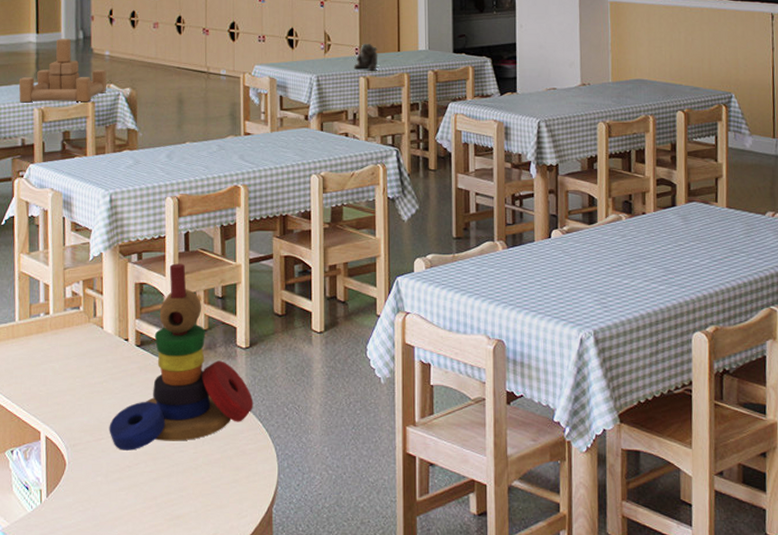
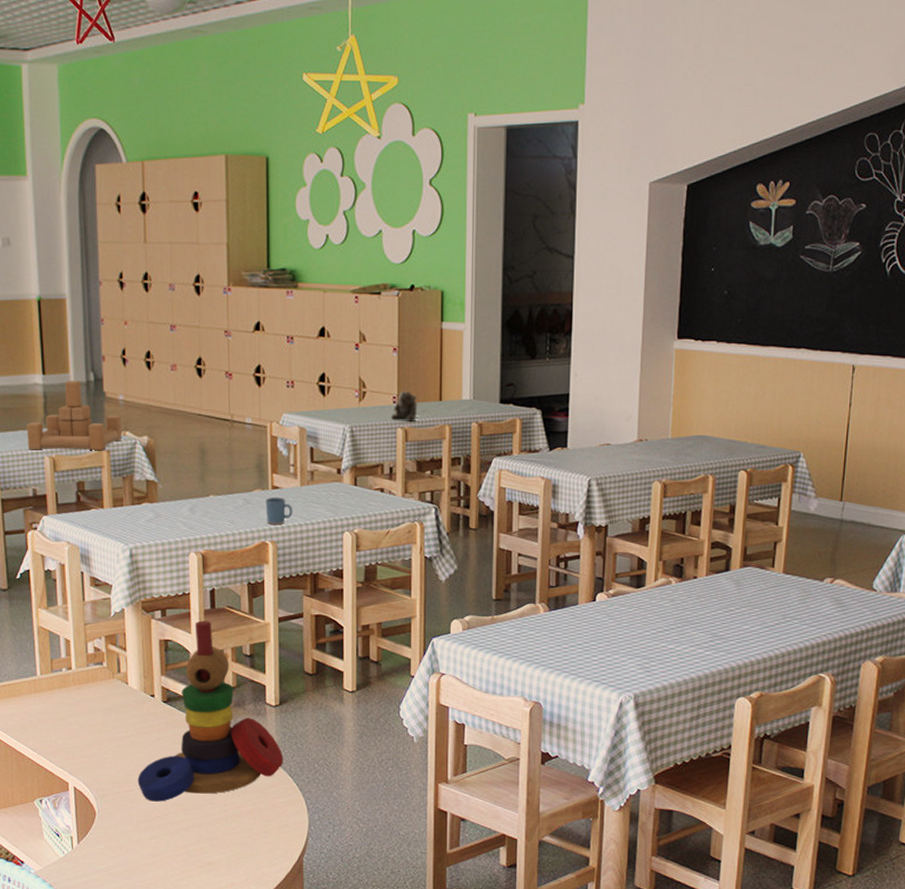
mug: none [238,143,264,169] -> present [266,498,293,524]

